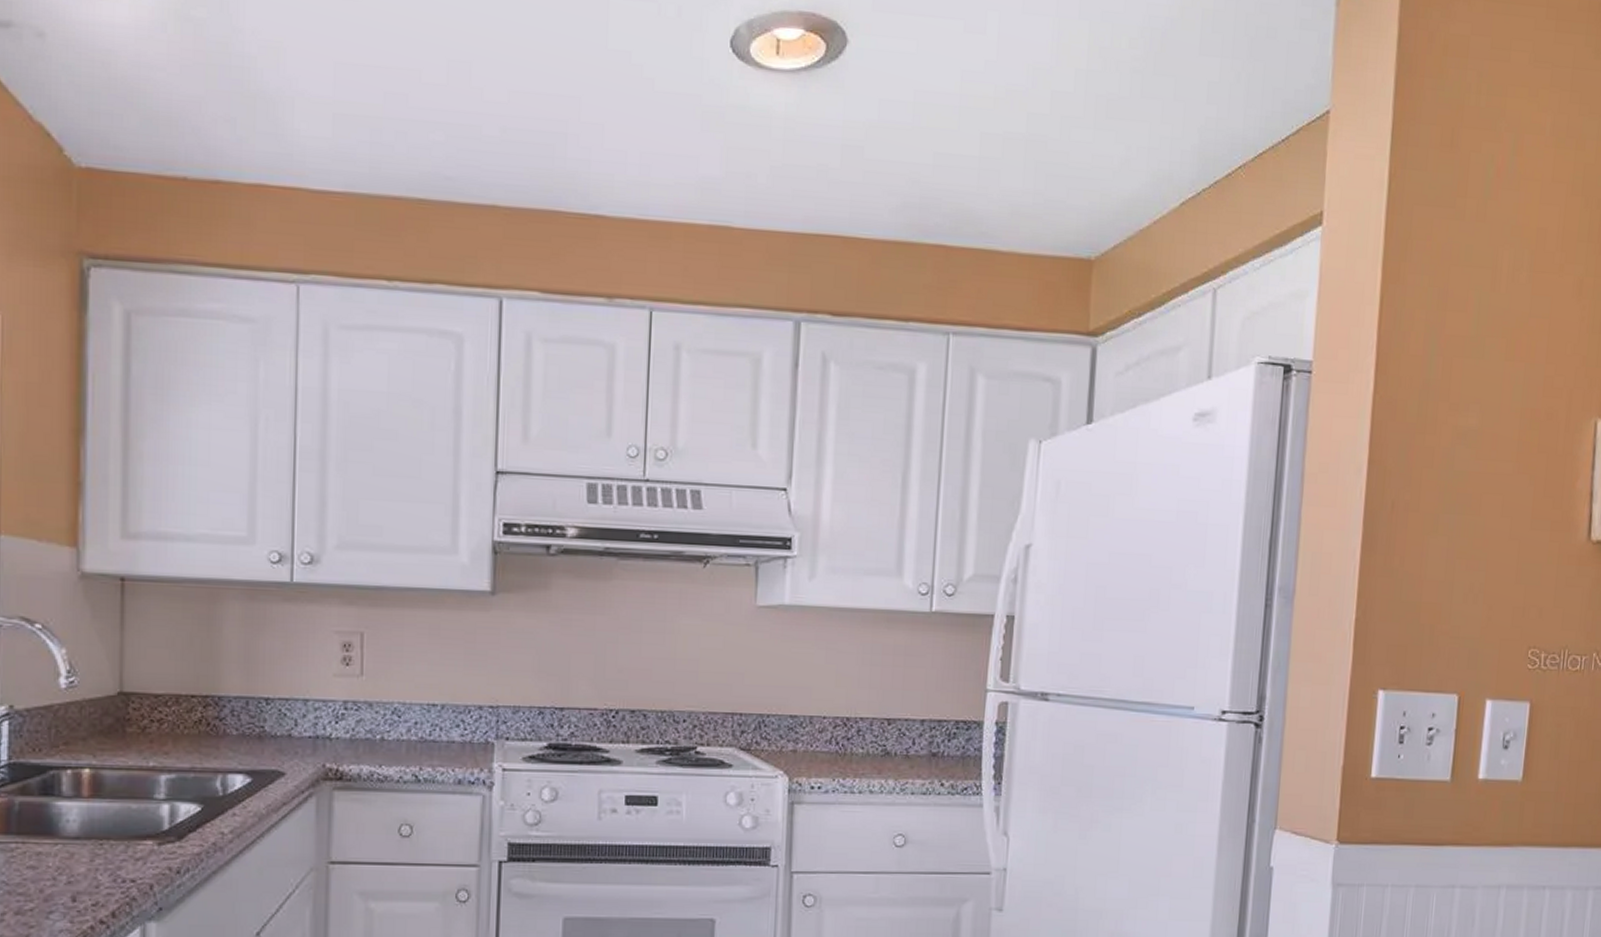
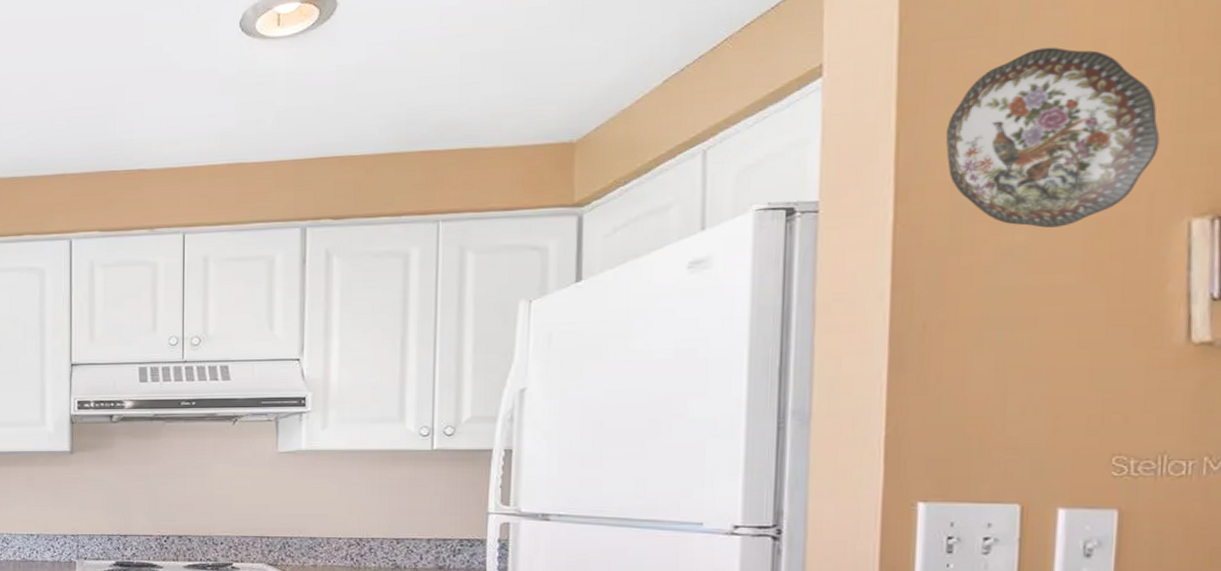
decorative plate: none [1419,228,1580,415] -> present [945,47,1160,228]

